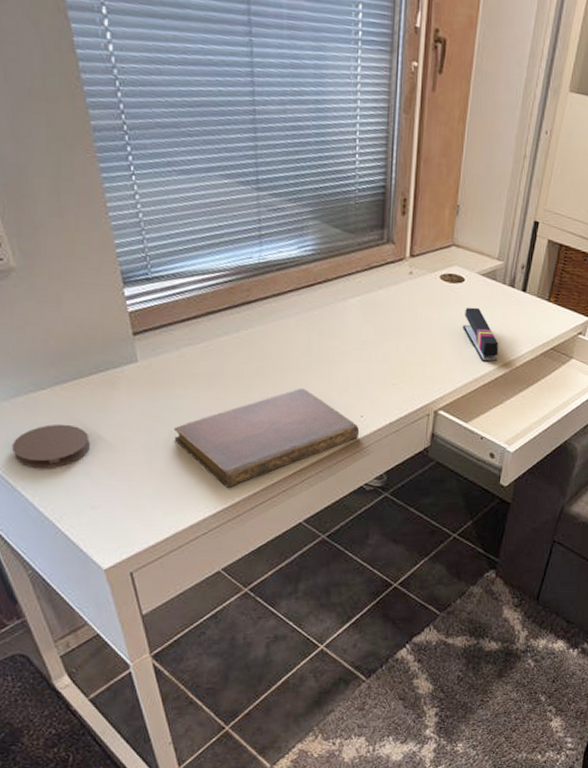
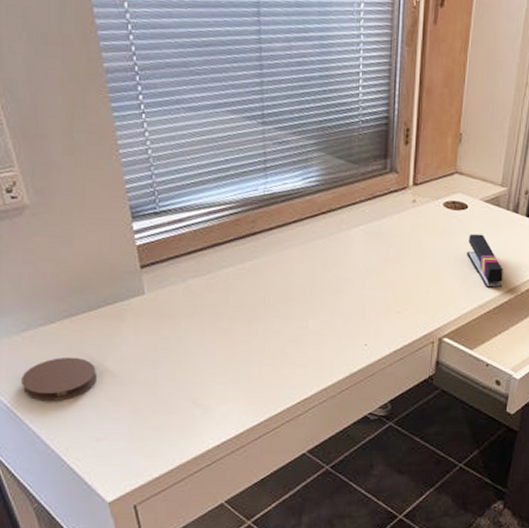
notebook: present [174,388,360,488] -> none [179,317,364,419]

